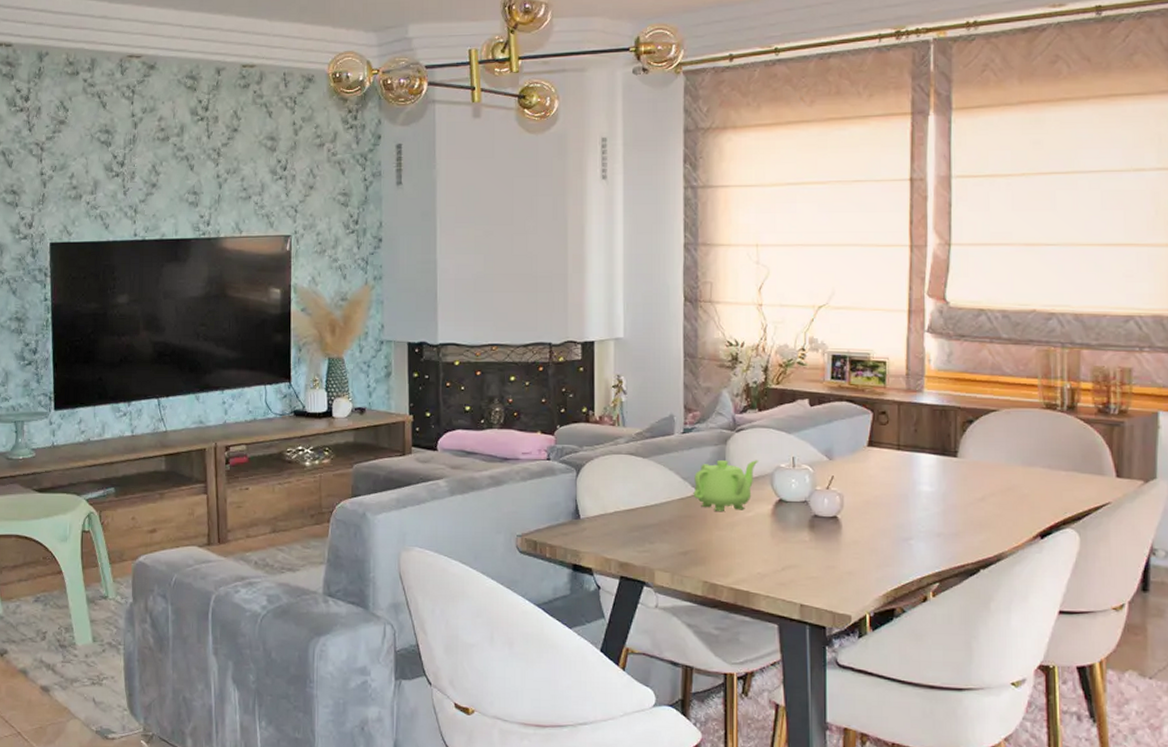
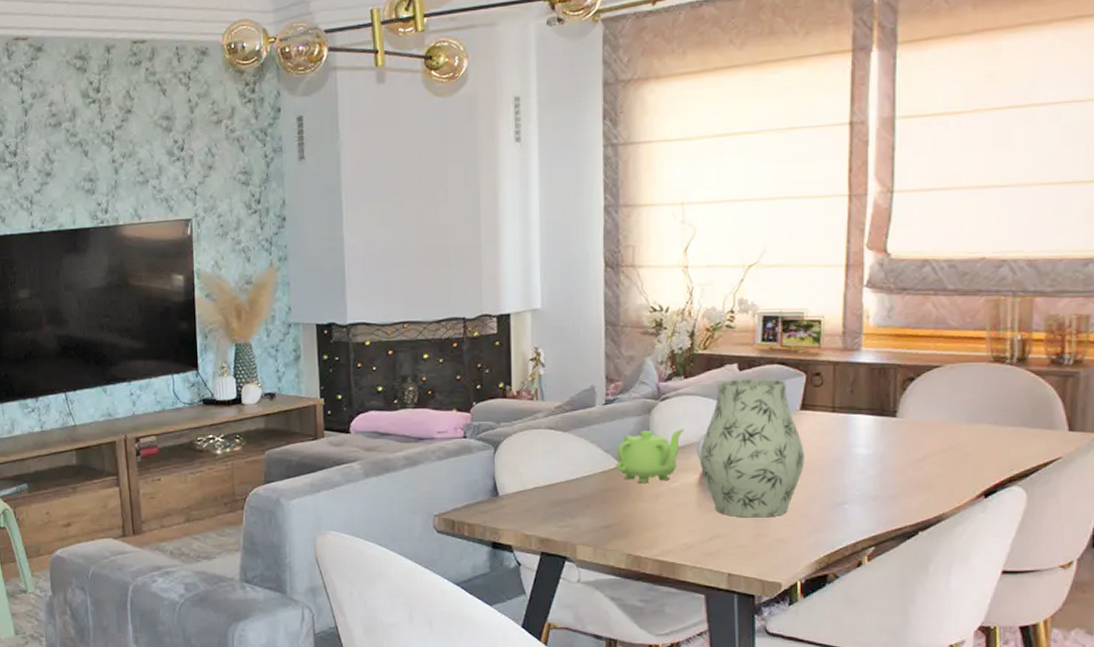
vase: none [773,414,872,550] -> present [699,378,804,518]

